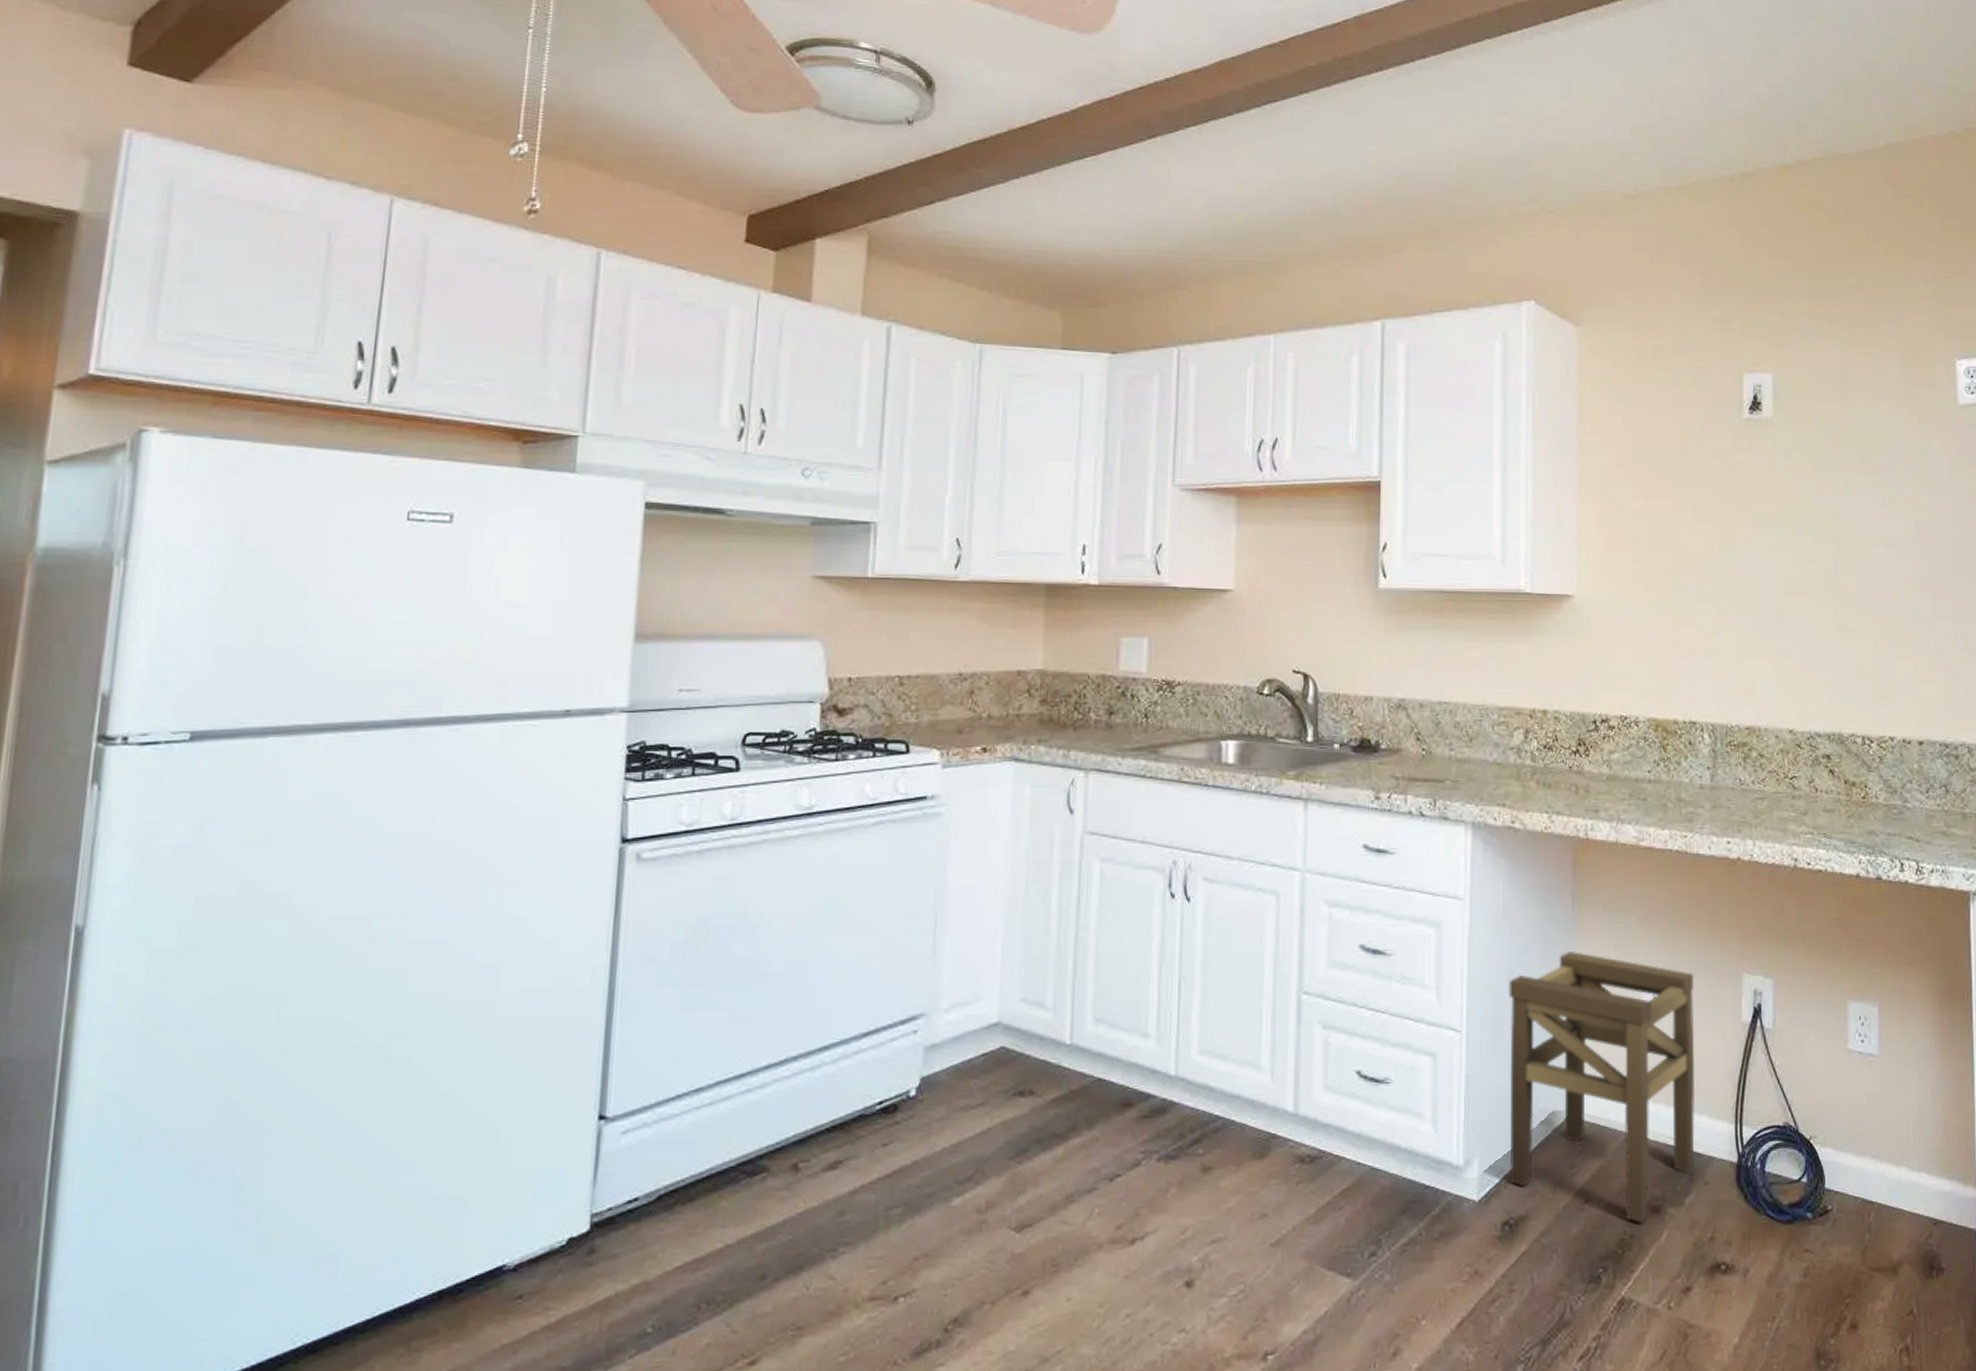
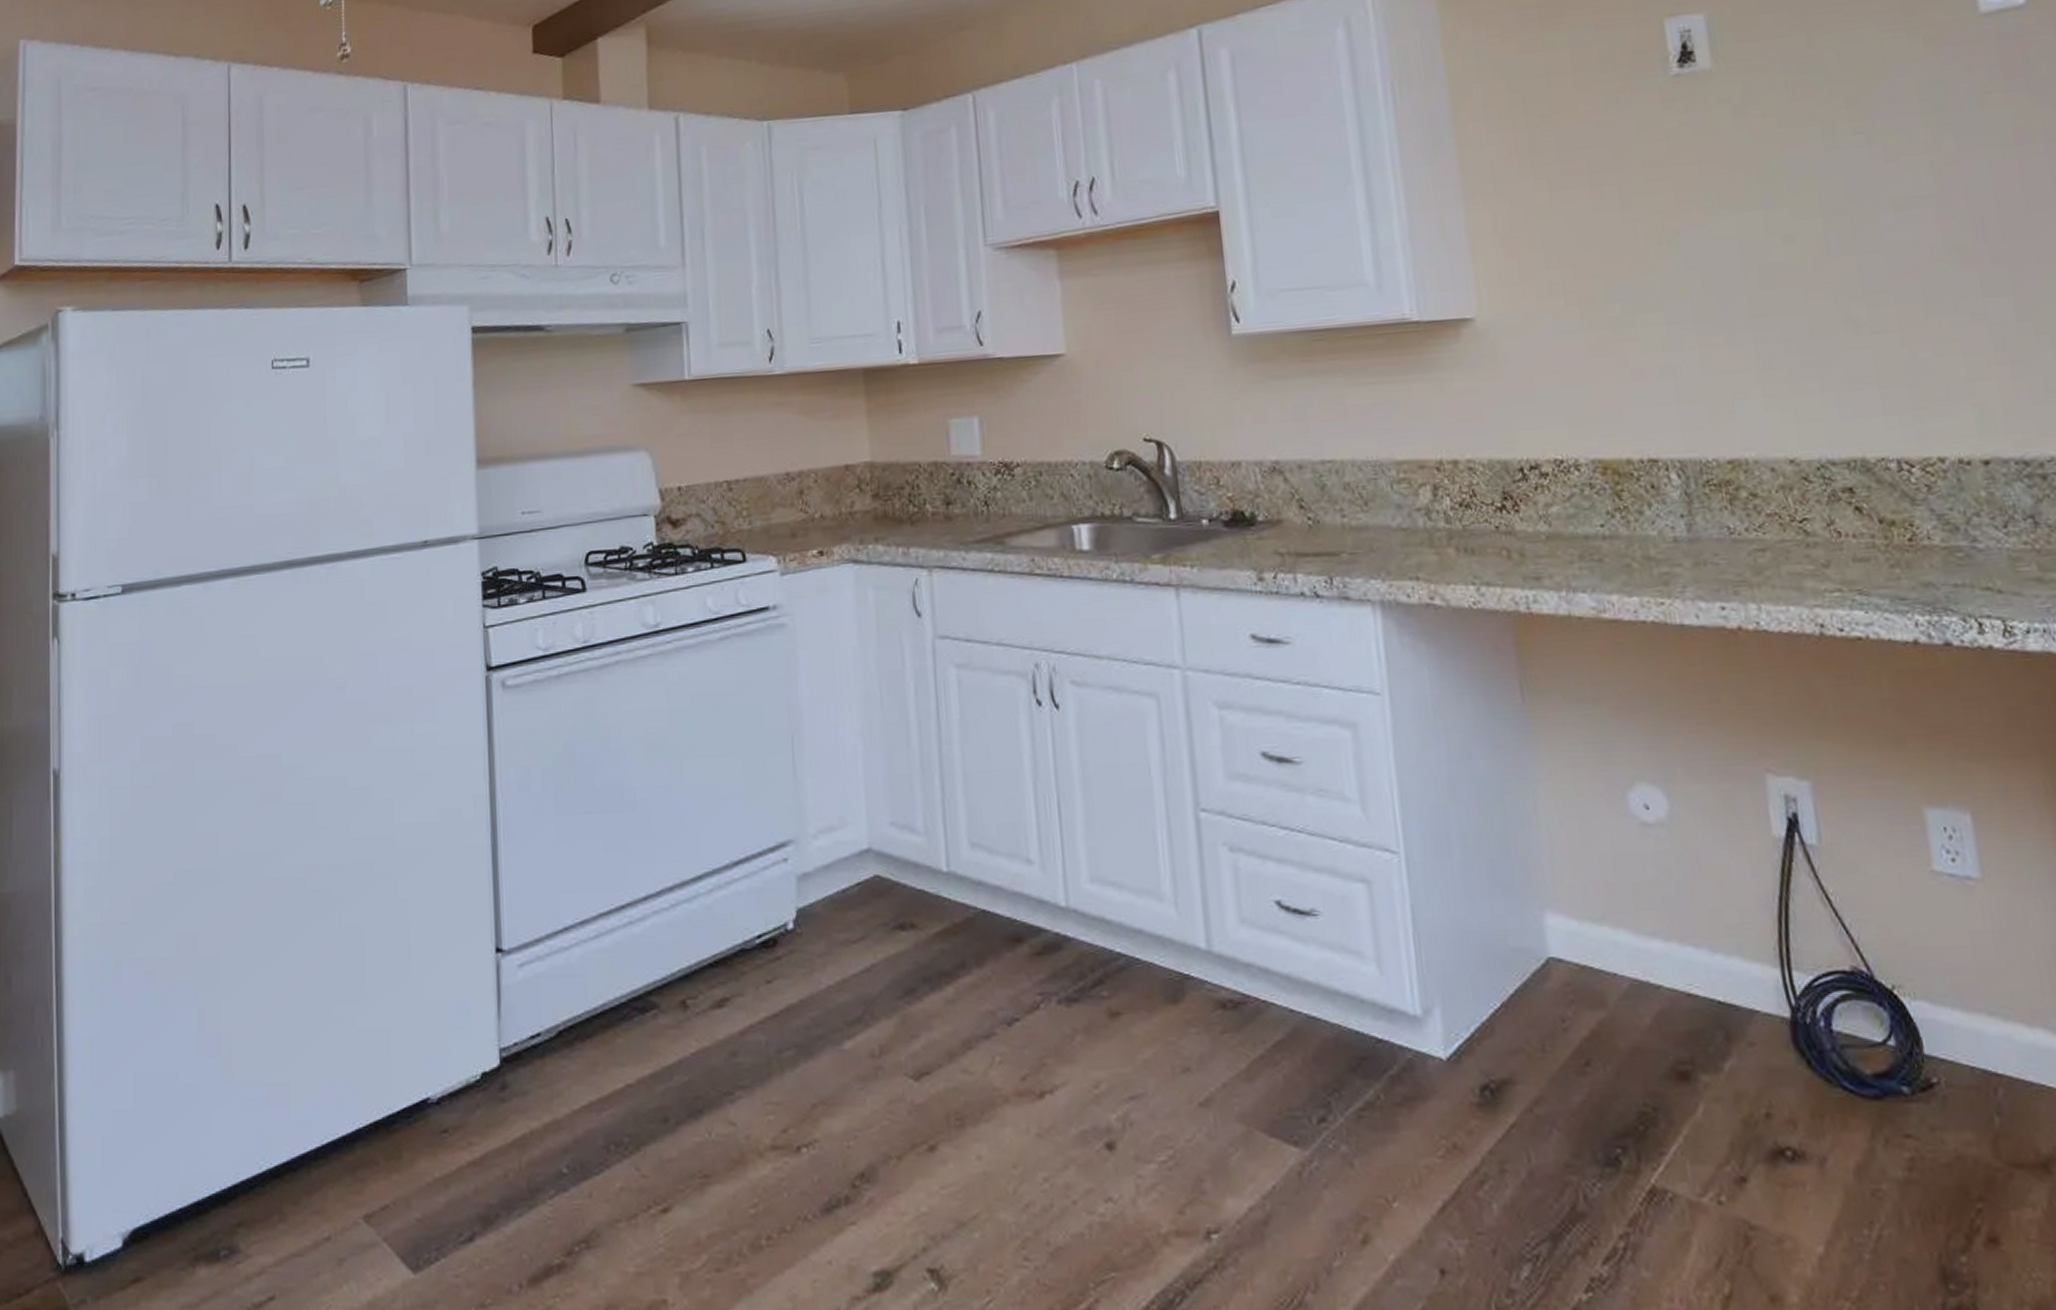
stool: present [1509,950,1696,1223] -> none [1451,751,1730,1092]

